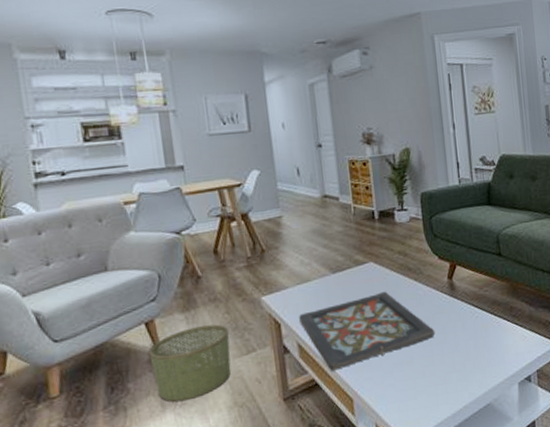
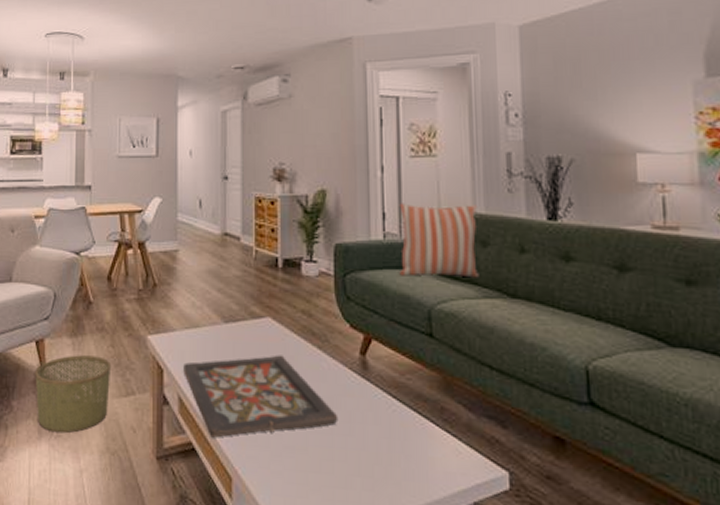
pillow: none [469,149,532,212] -> present [399,203,479,278]

